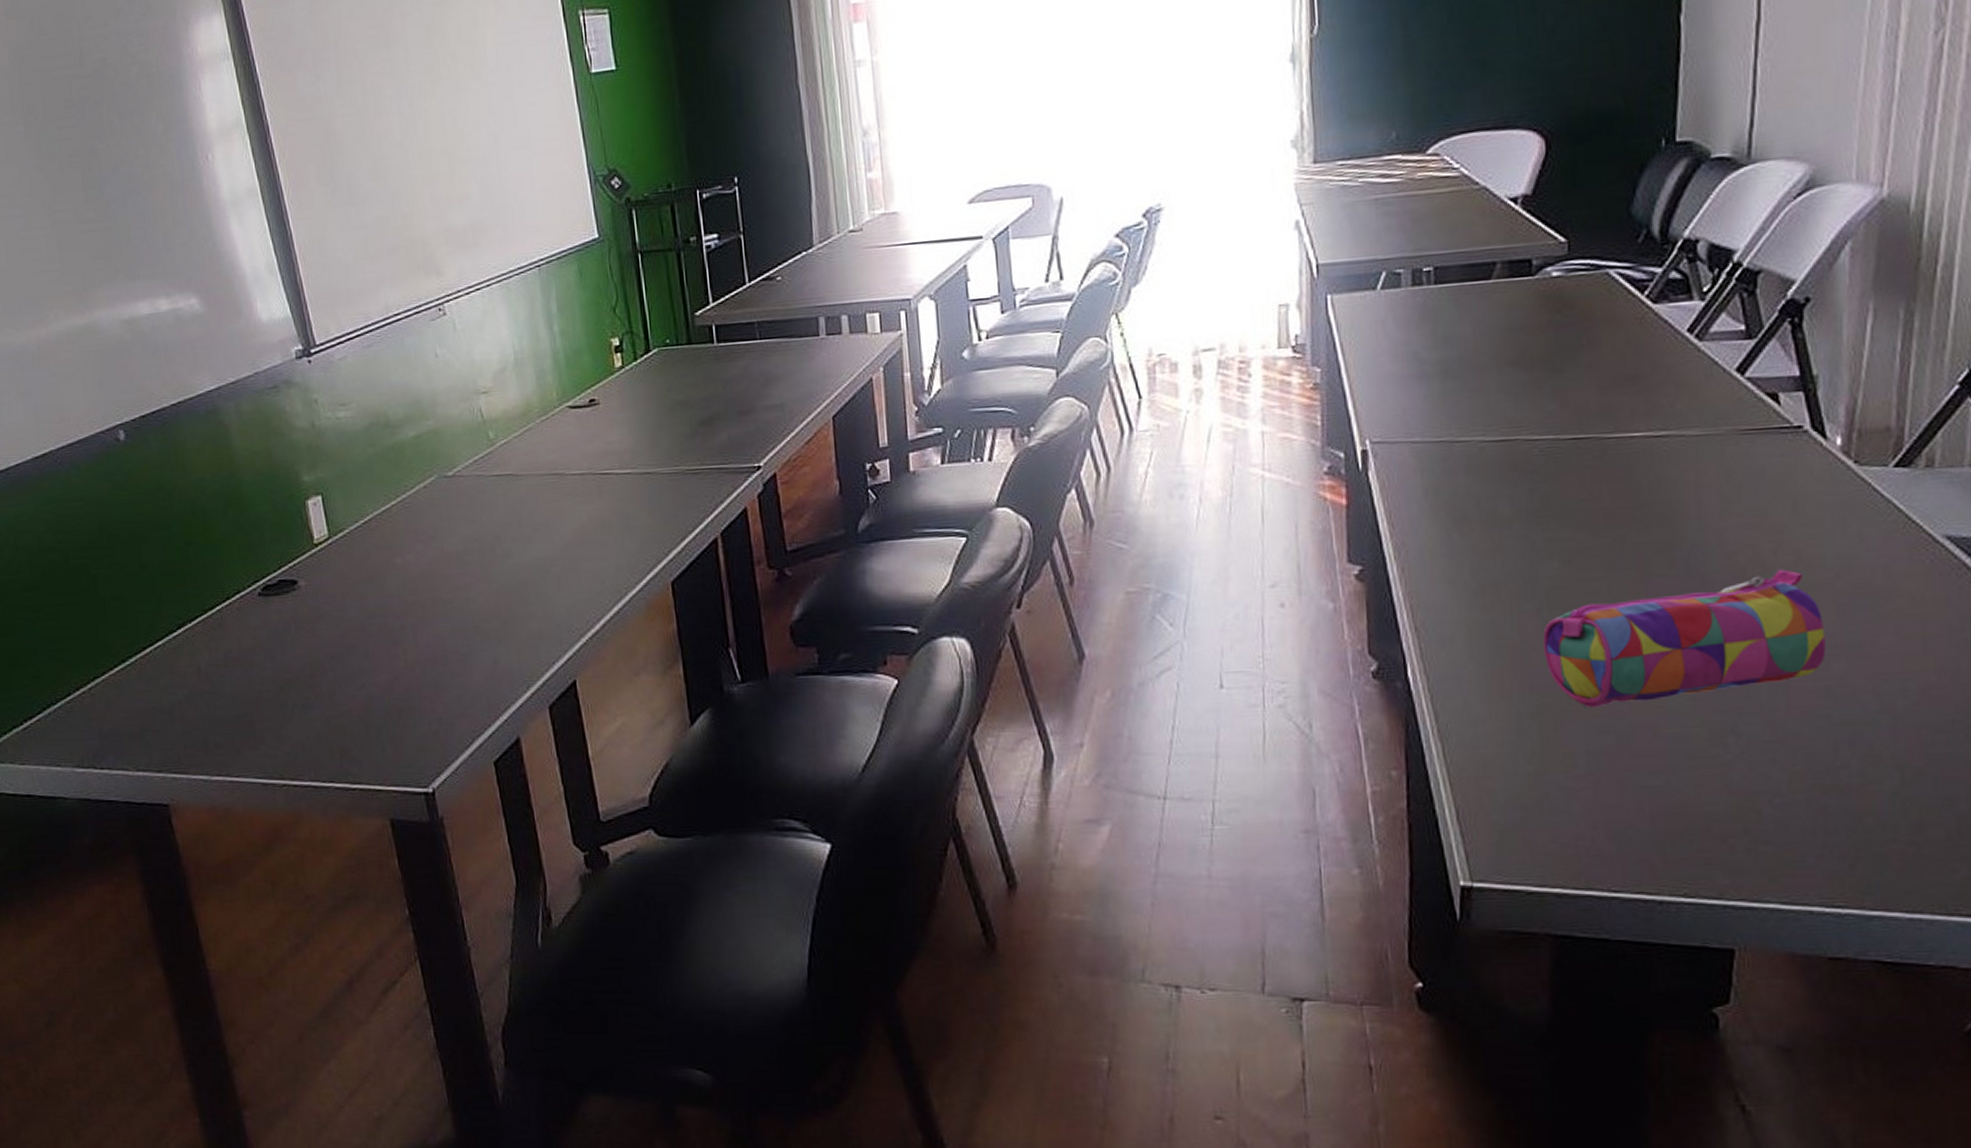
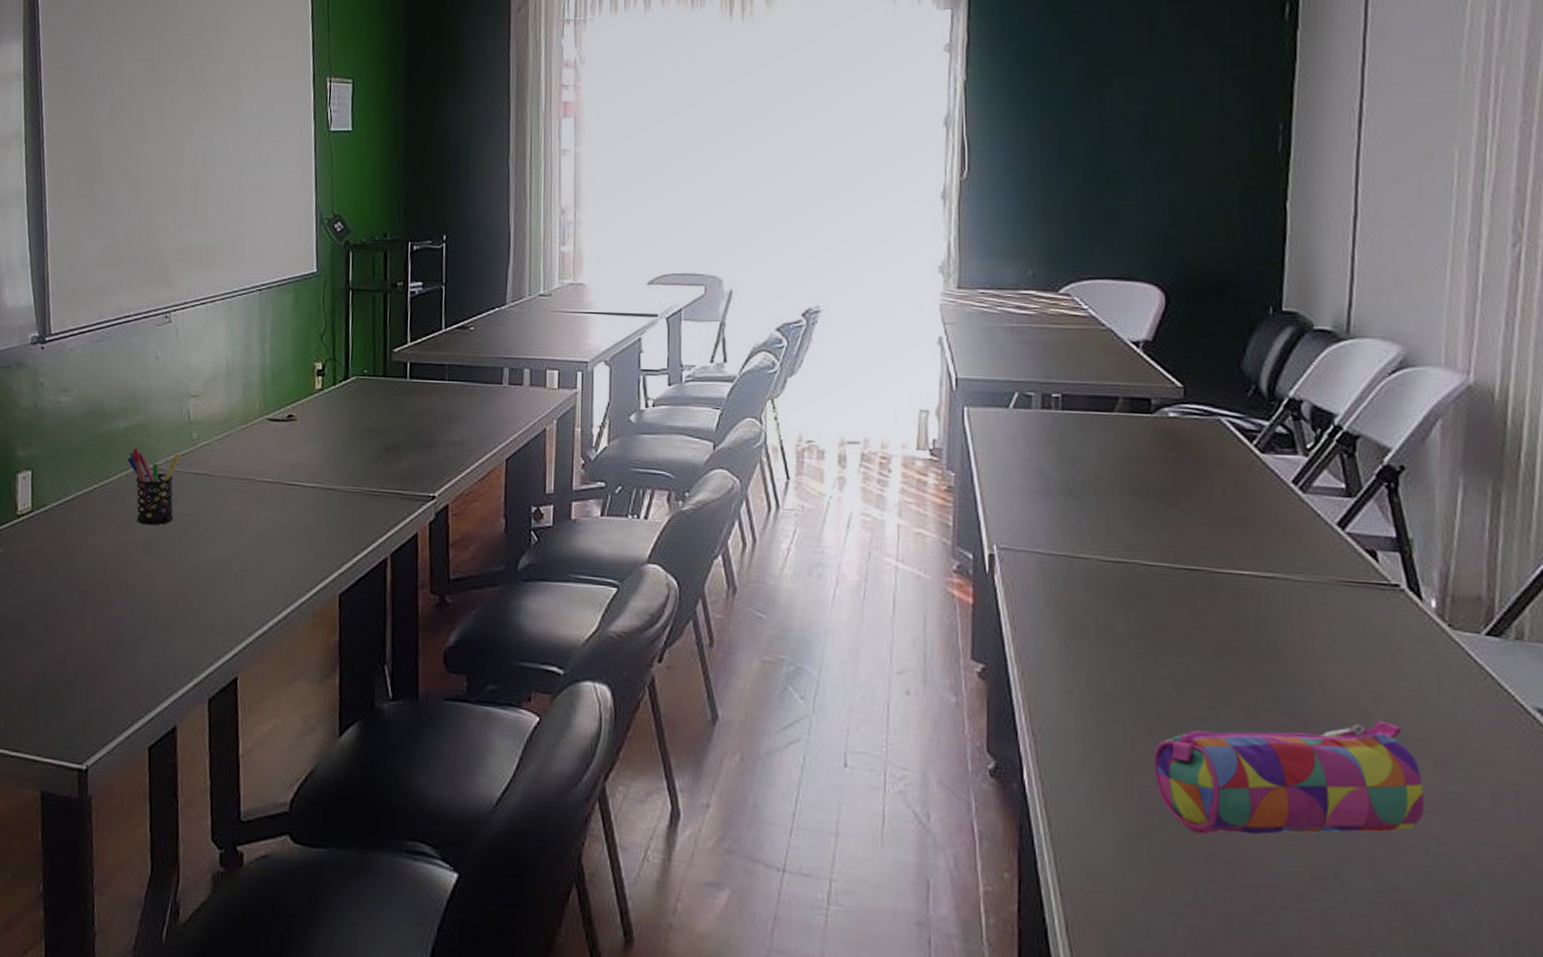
pen holder: none [422,455,483,537] -> present [127,447,180,526]

